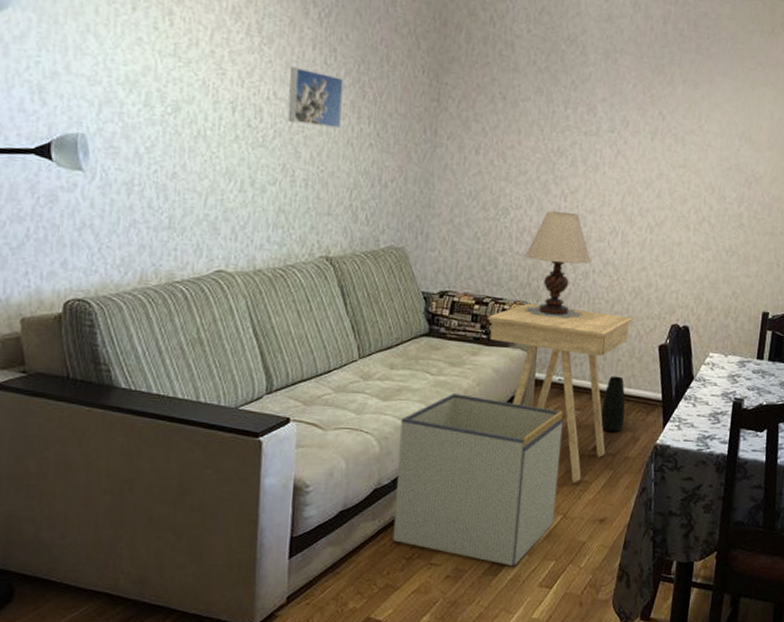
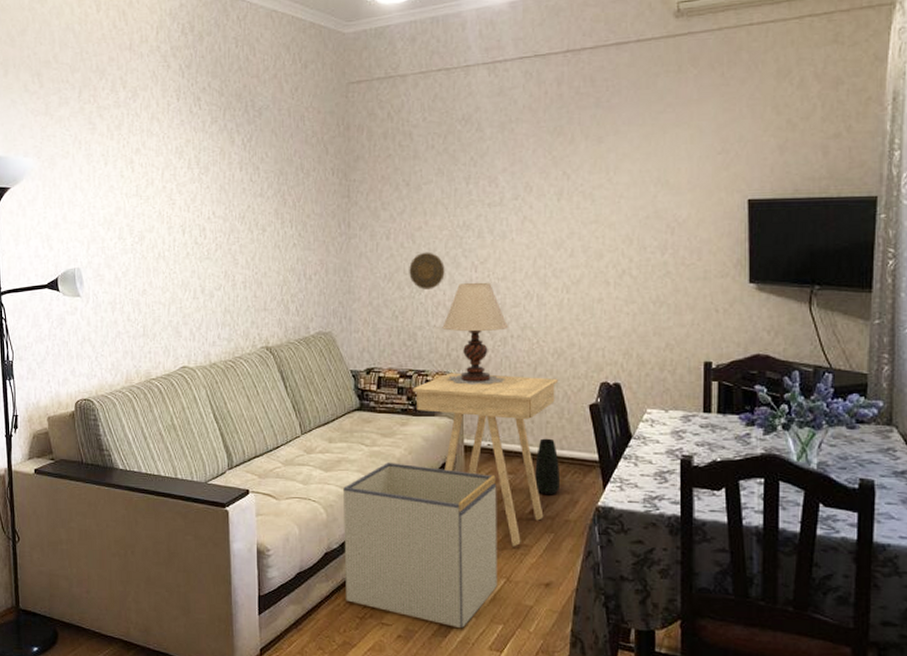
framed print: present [287,66,344,129] -> none [225,188,269,236]
decorative plate: none [496,173,534,214] -> present [409,252,445,289]

